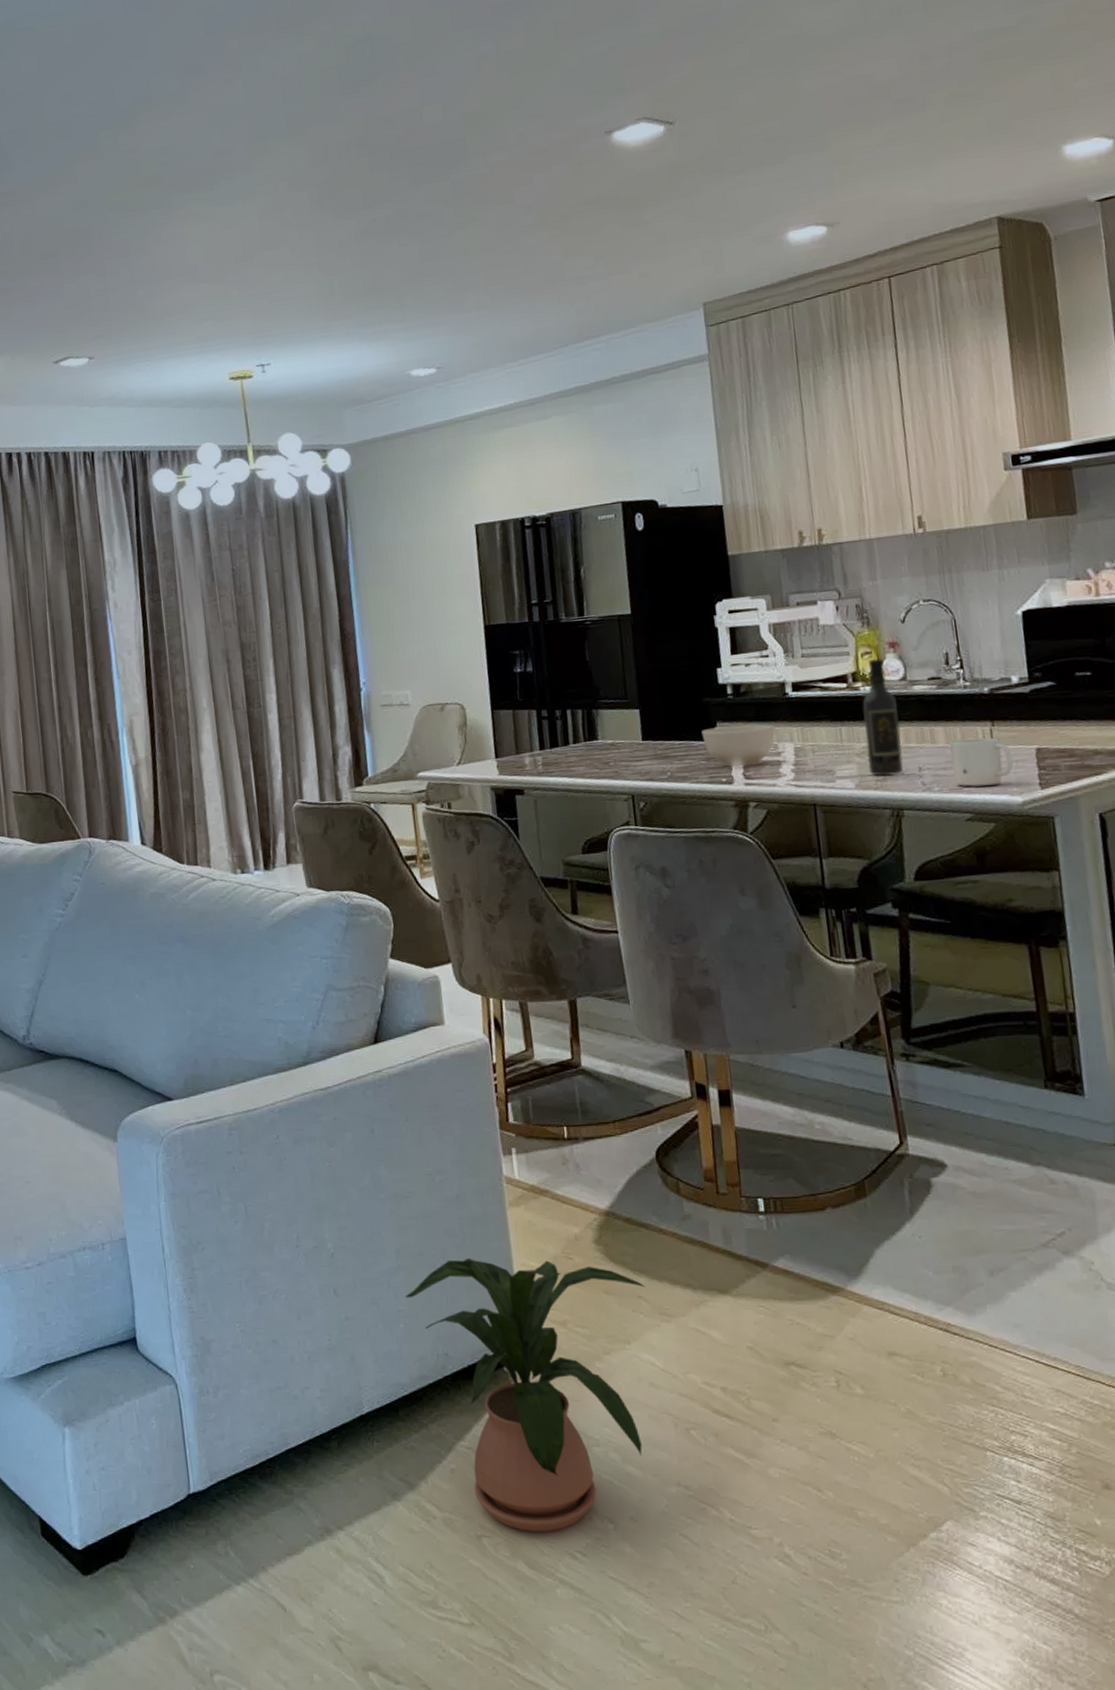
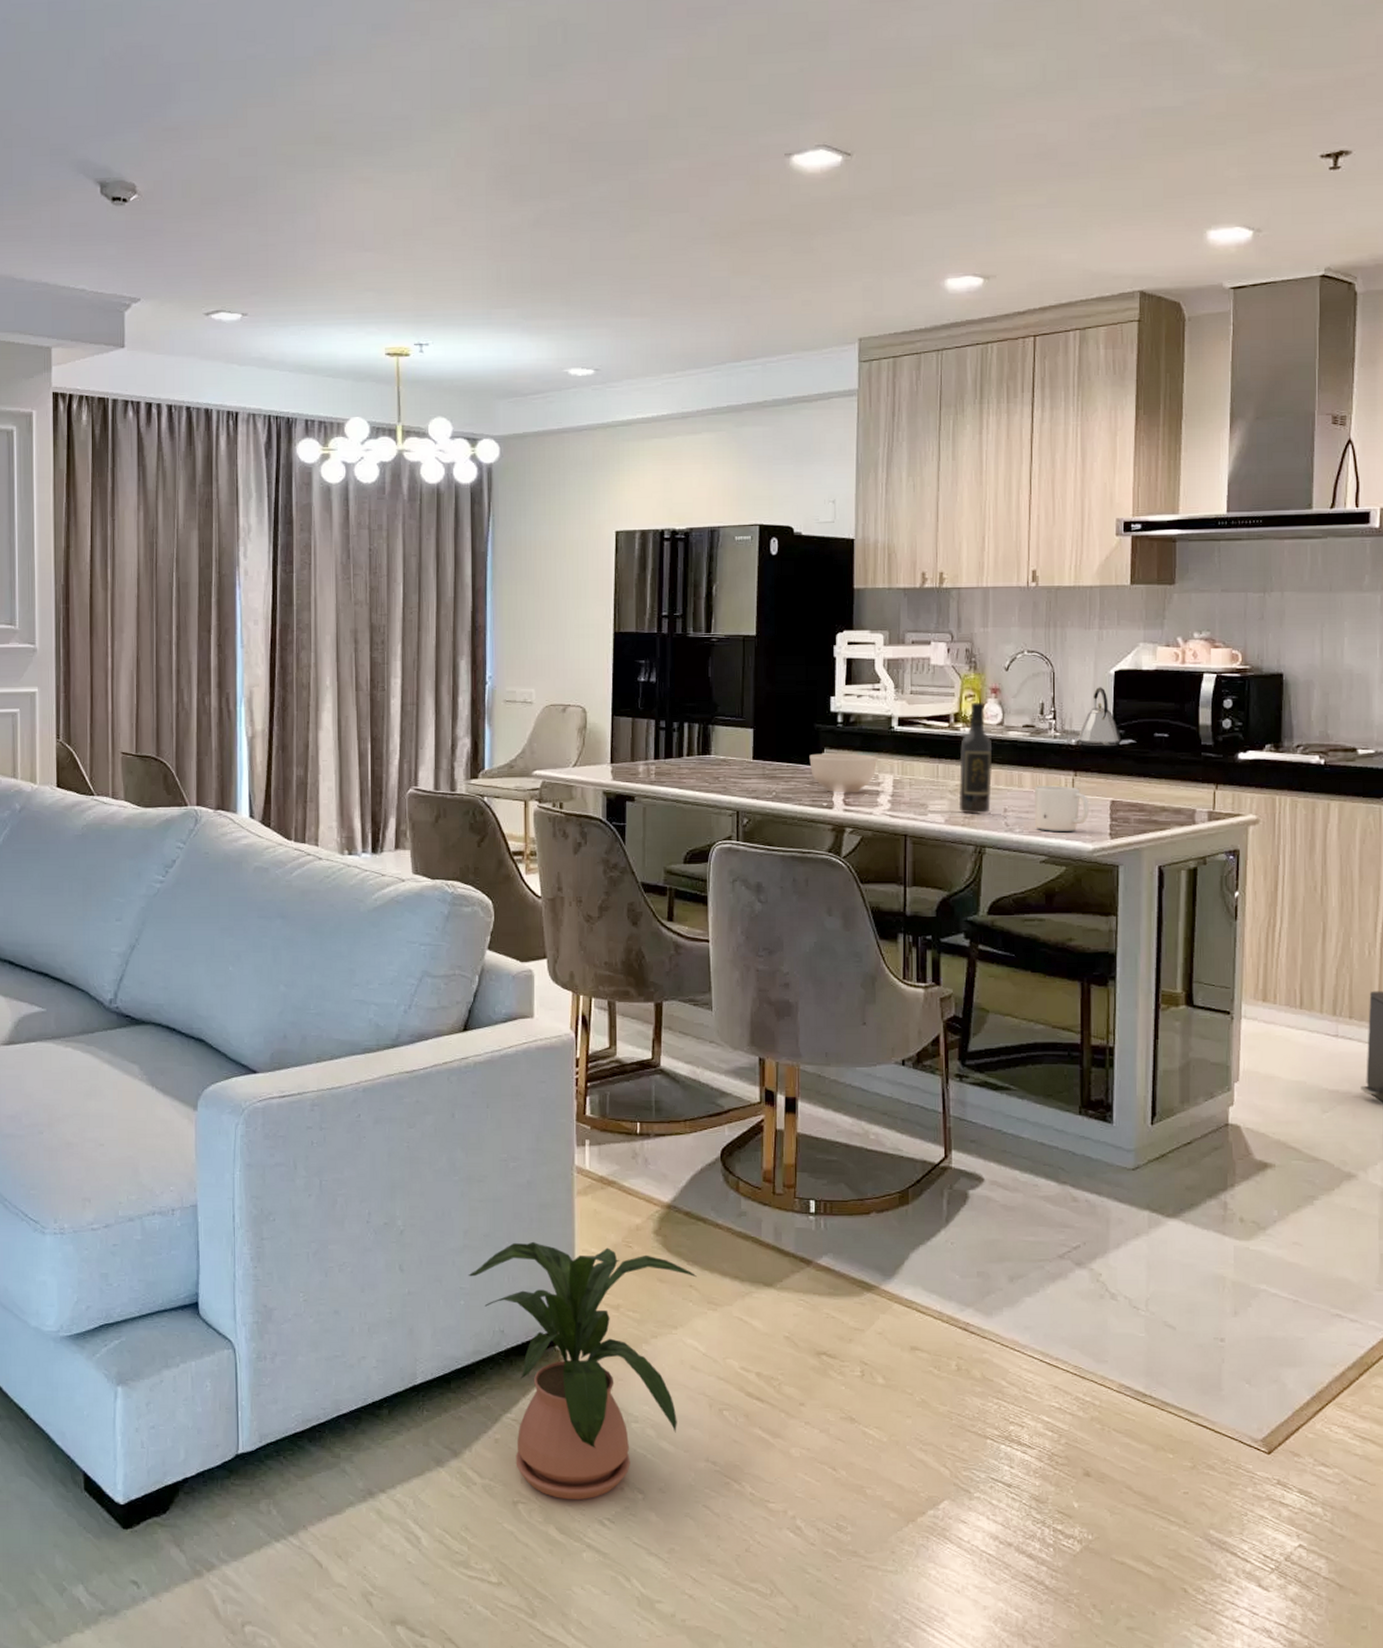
kettle: none [990,629,1040,701] -> present [1077,687,1122,753]

